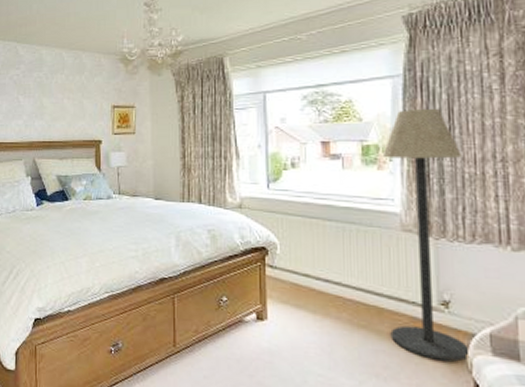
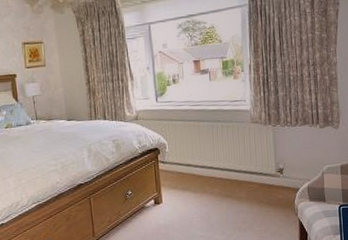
floor lamp: present [382,109,470,362] -> none [236,30,296,211]

